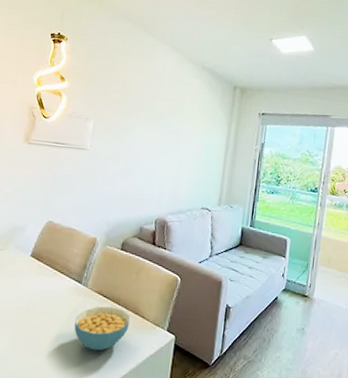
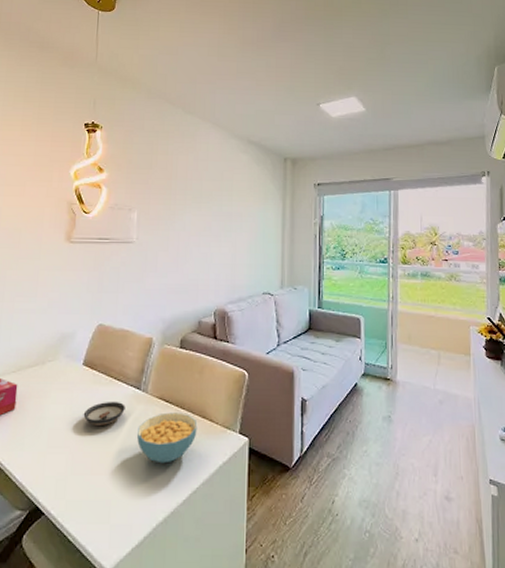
saucer: none [27,291,66,312] -> present [83,402,125,425]

